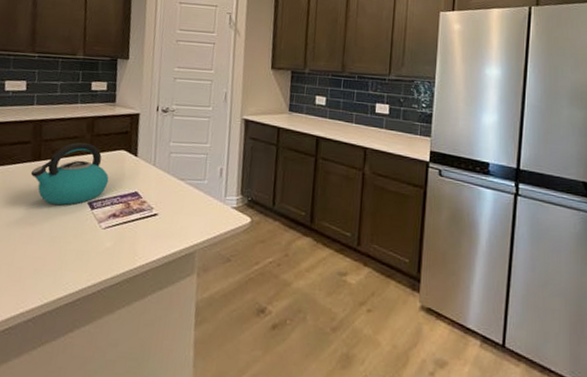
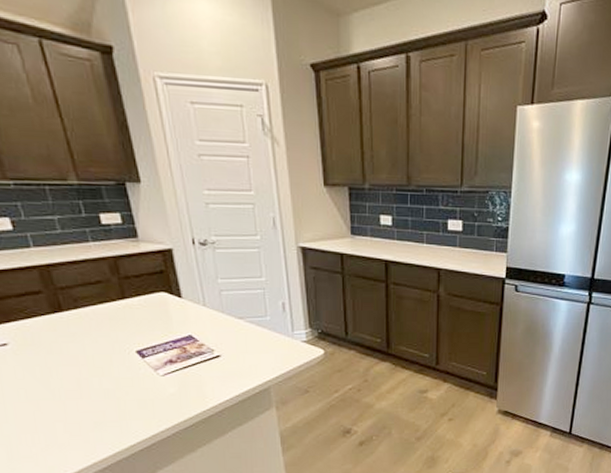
kettle: present [30,142,109,206] -> none [54,286,155,358]

